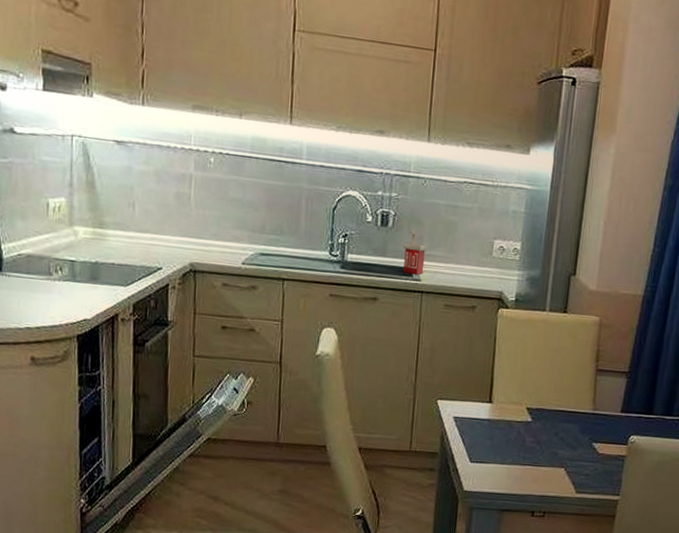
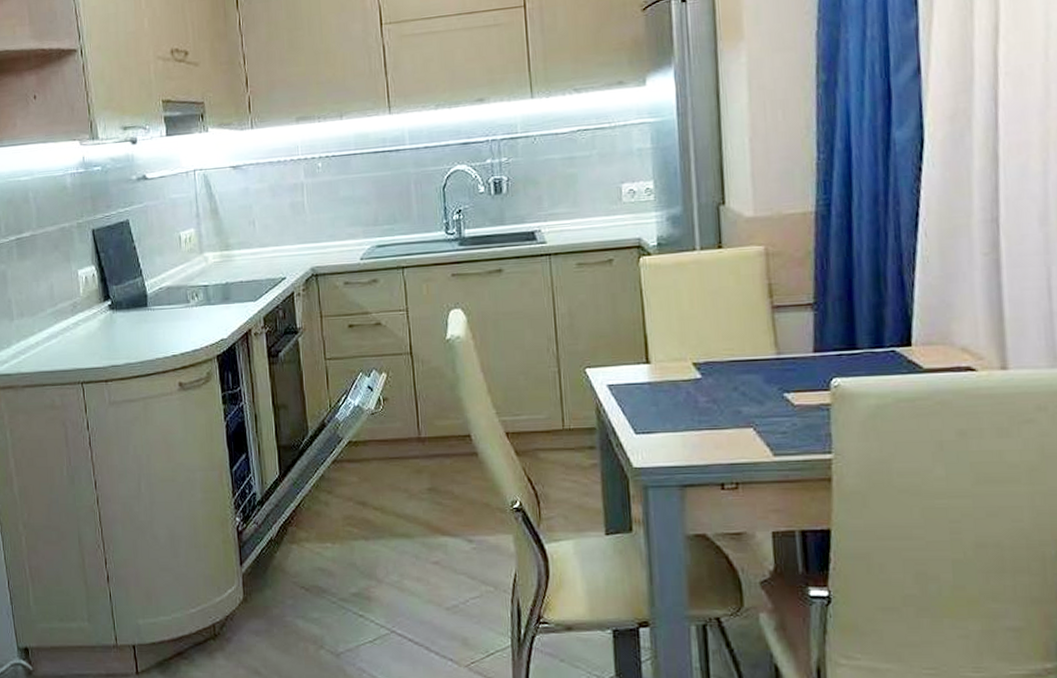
soap dispenser: present [403,230,427,276] -> none [521,191,548,239]

